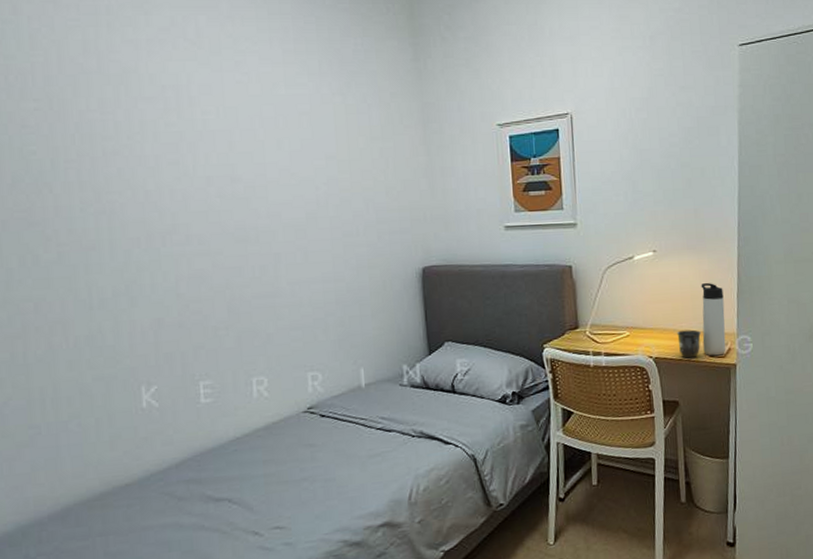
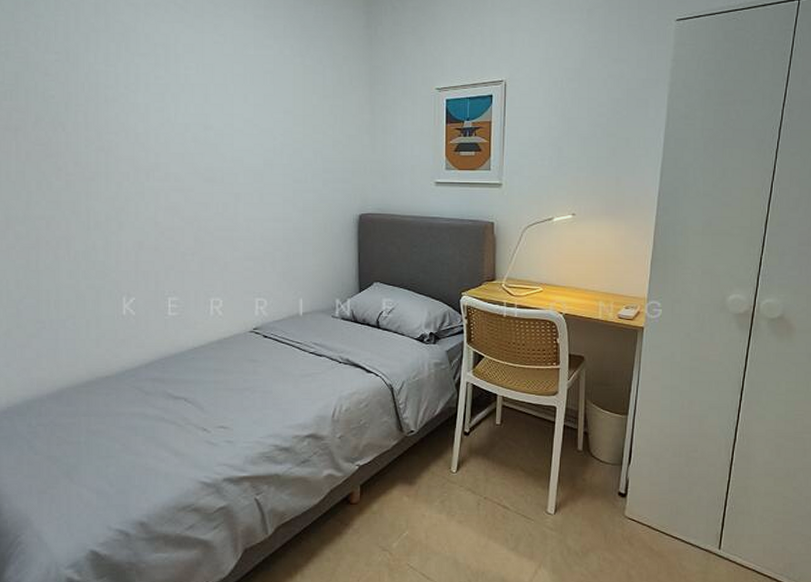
mug: present [677,329,701,359] -> none [588,291,611,318]
thermos bottle: present [701,283,726,356] -> none [612,248,637,318]

